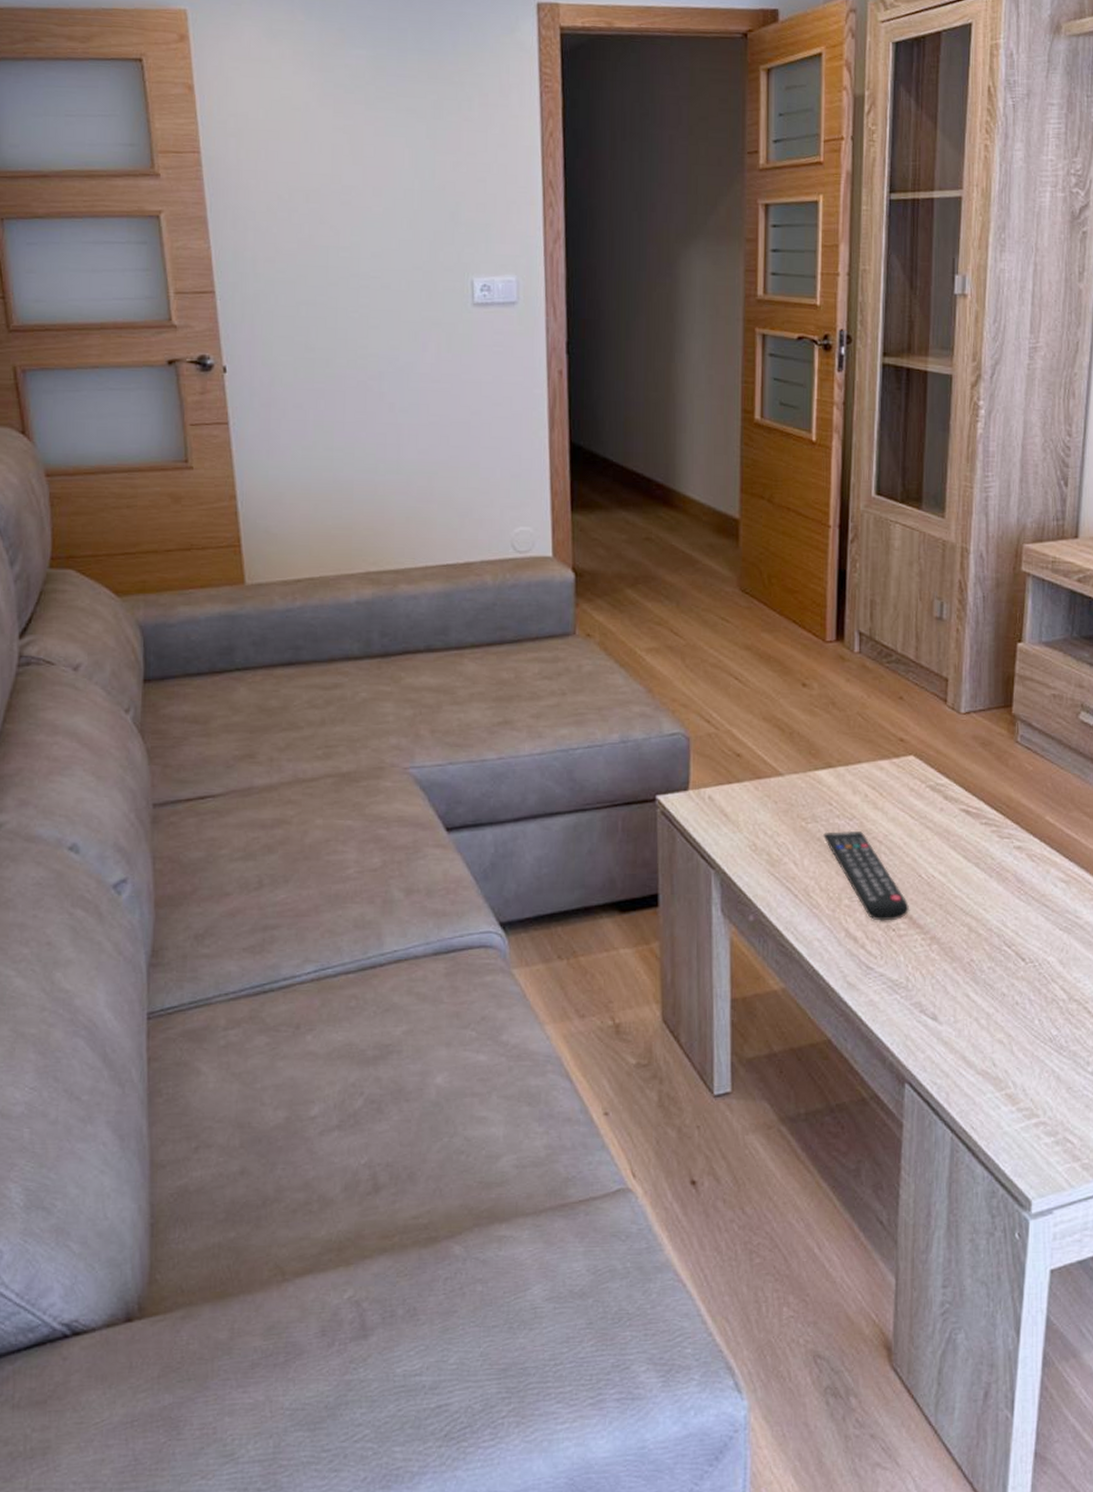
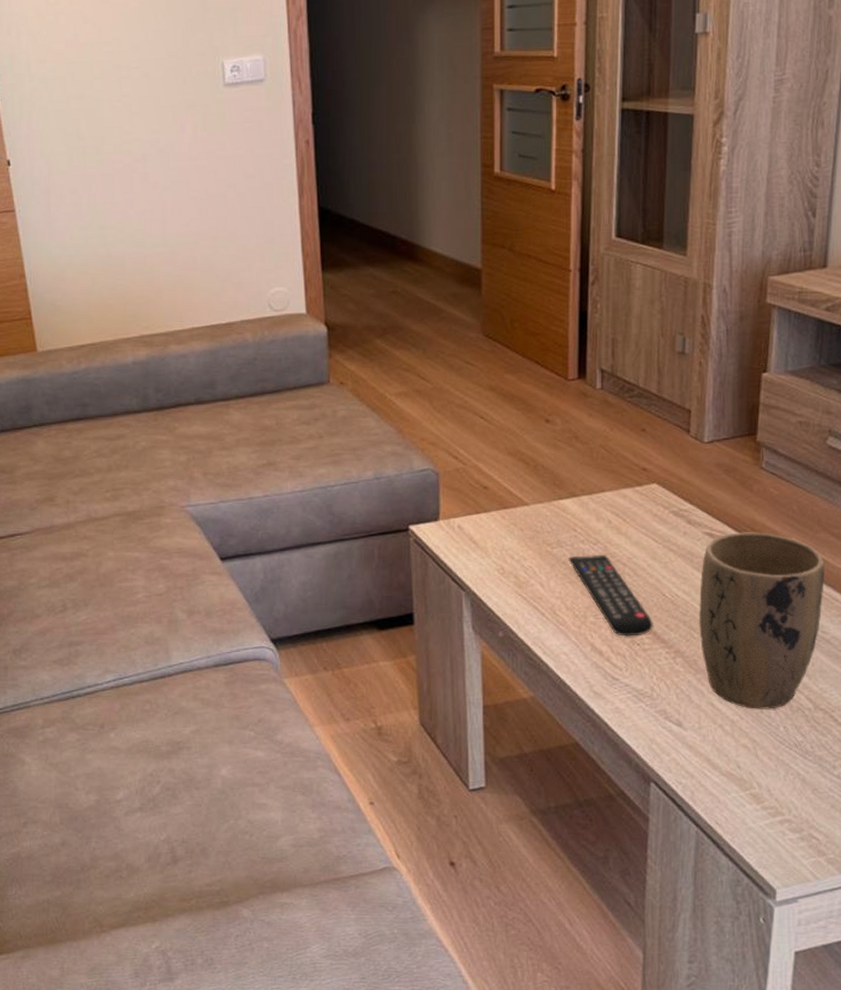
plant pot: none [955,809,1078,1001] -> present [699,532,825,709]

